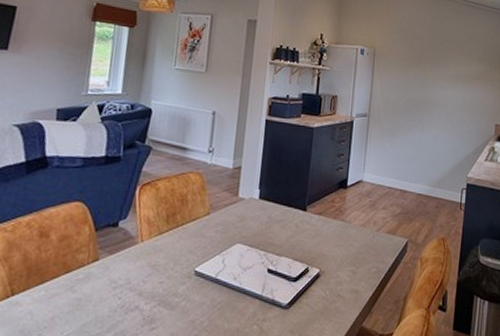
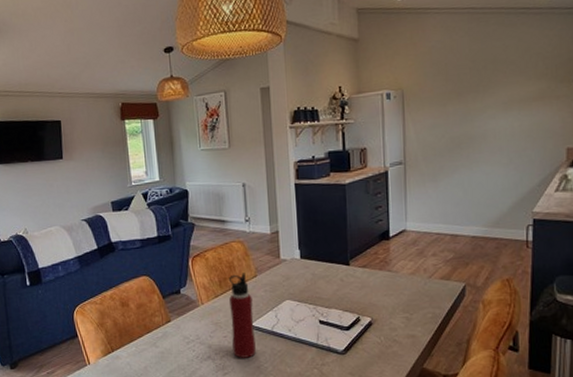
water bottle: none [167,208,201,310] -> present [228,273,256,358]

